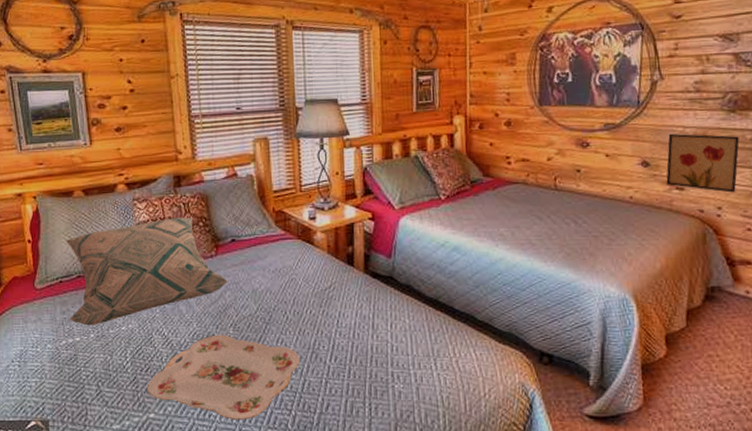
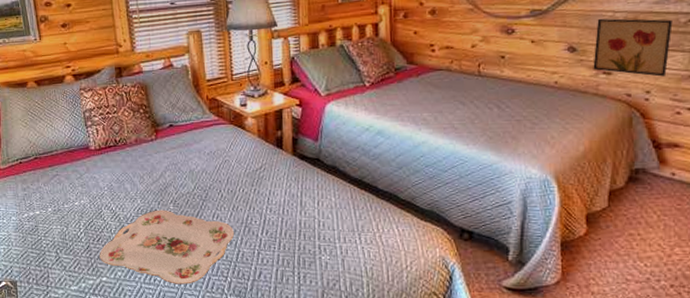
decorative pillow: present [65,217,229,326] -> none [22,104,168,201]

